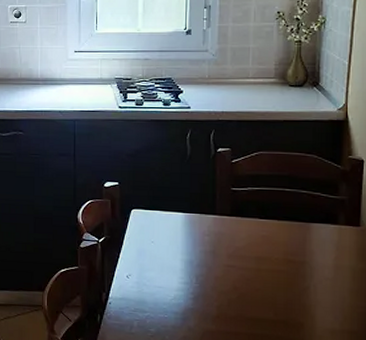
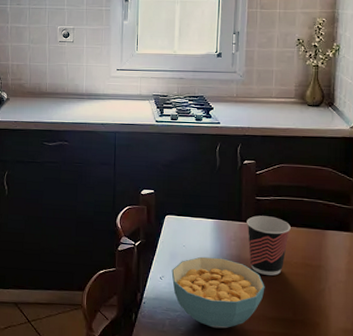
cereal bowl: none [139,253,243,330] -> present [171,256,265,329]
cup: none [221,208,271,273] -> present [247,215,291,276]

